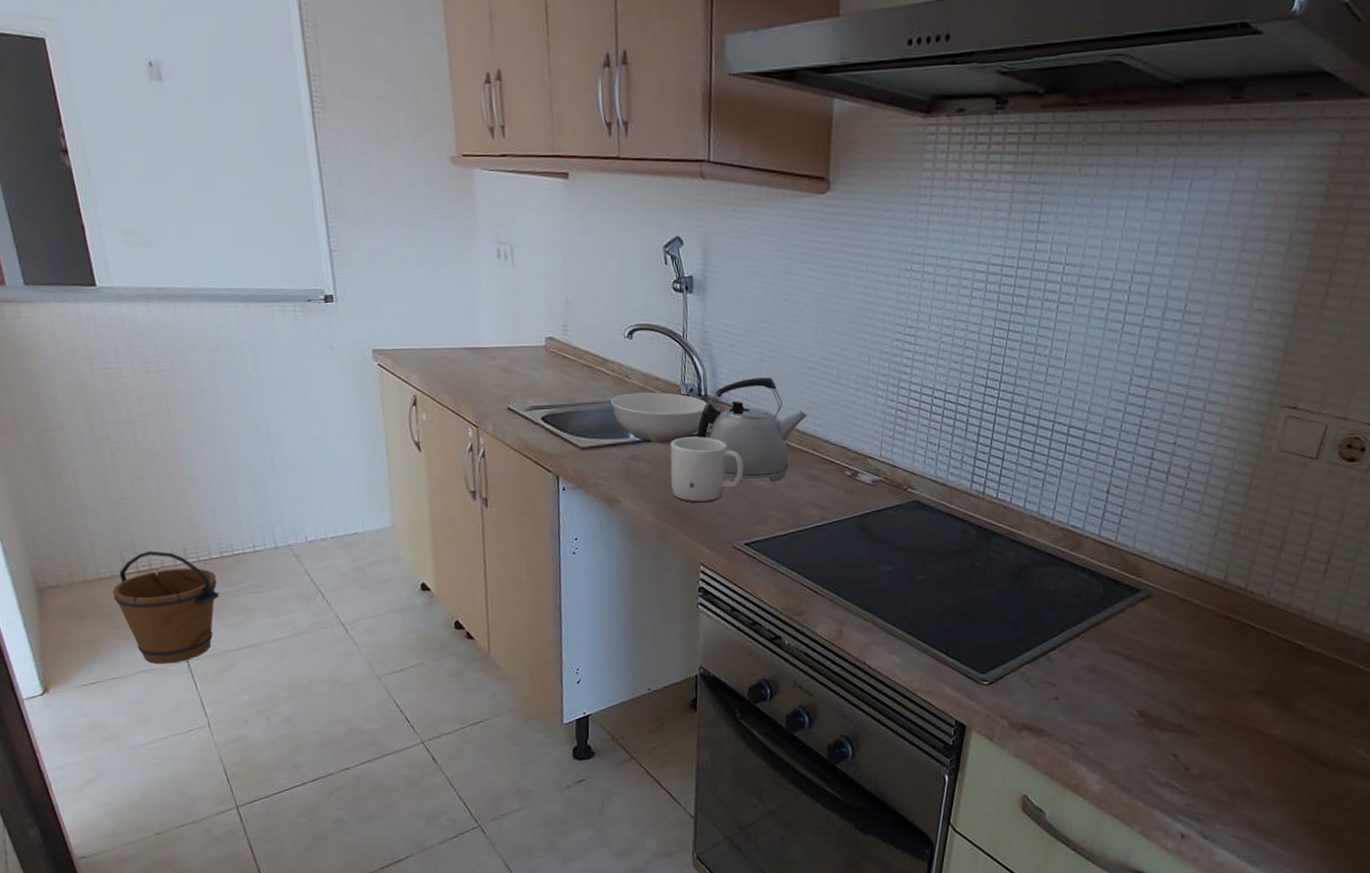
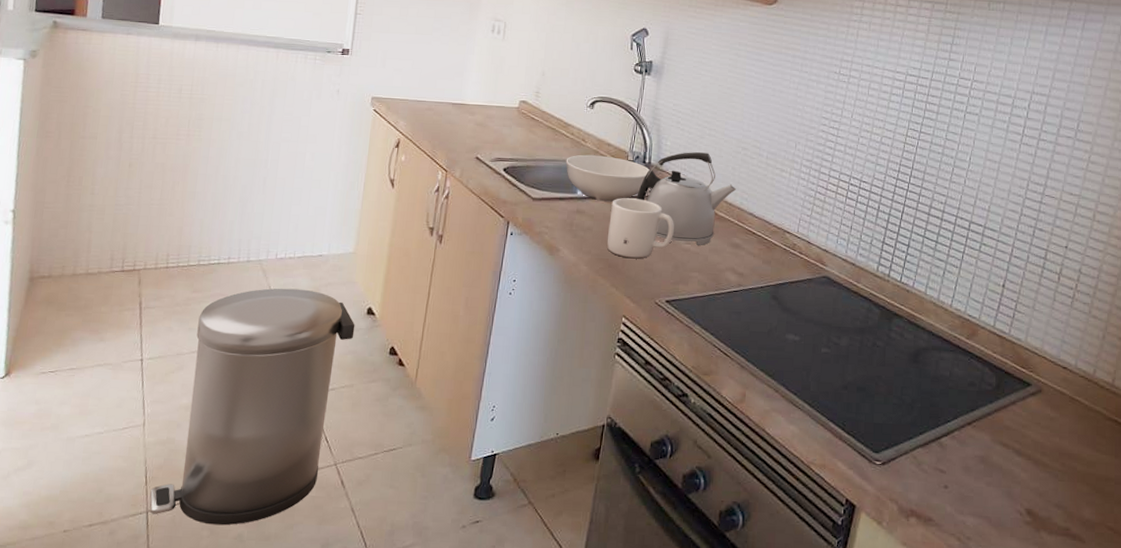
bucket: present [112,550,220,664] -> none [94,252,189,360]
pedal bin: none [234,571,413,812] -> present [149,288,355,526]
kitchen knife: present [842,470,909,491] -> none [762,242,821,266]

